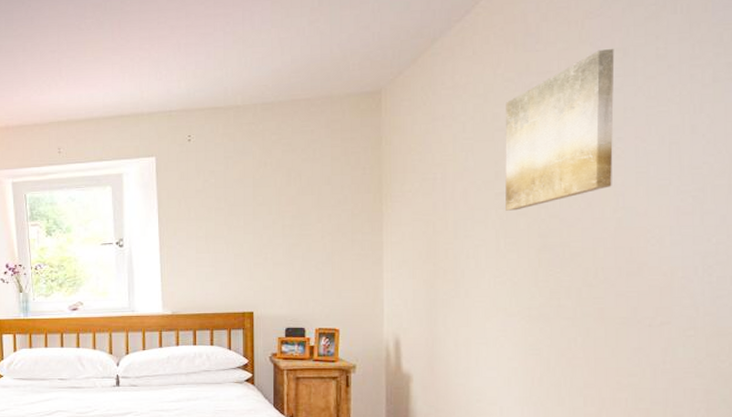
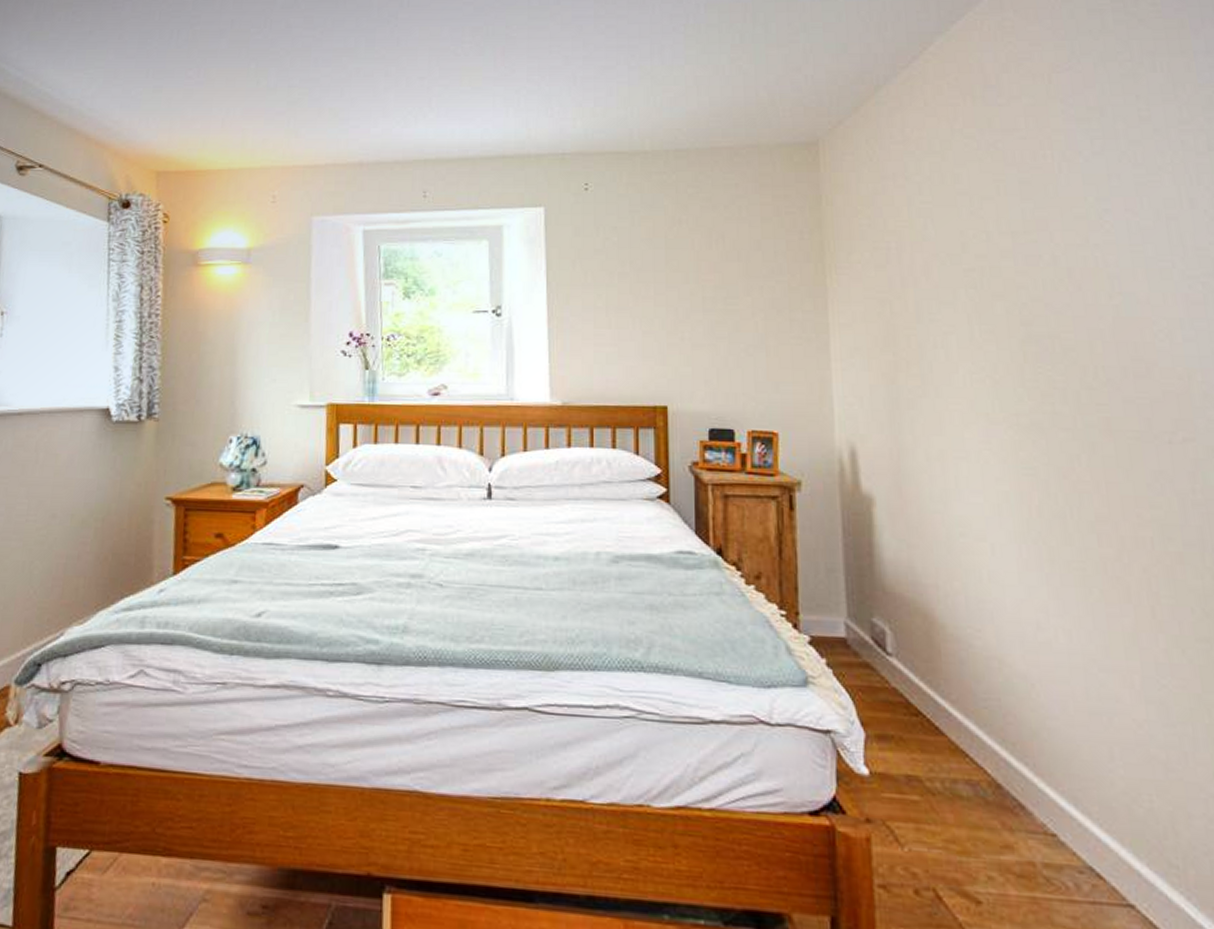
wall art: present [505,49,615,211] -> none [968,108,1104,291]

